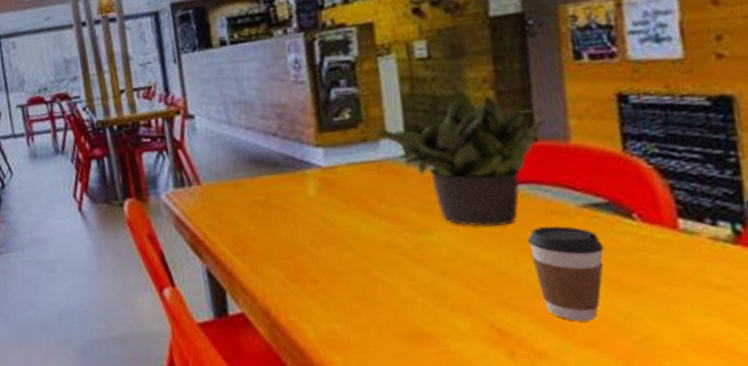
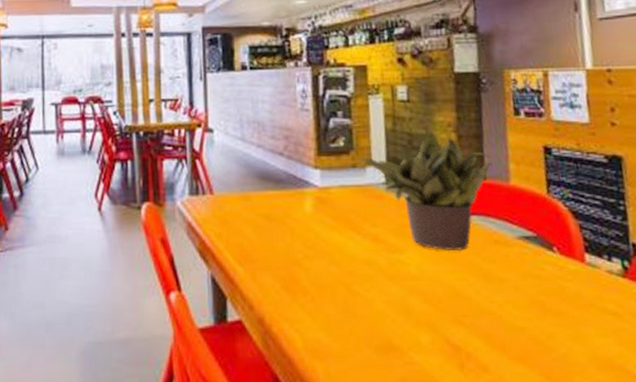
coffee cup: present [527,226,604,322] -> none [476,254,532,339]

